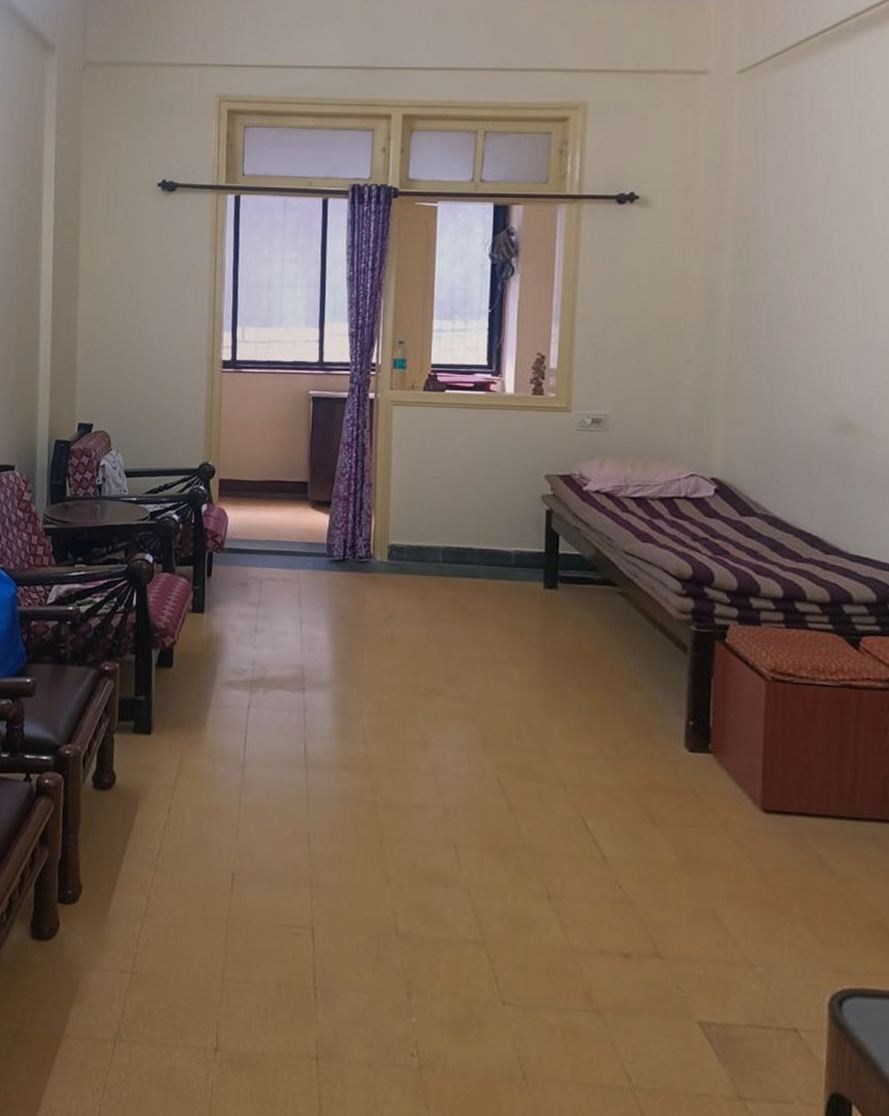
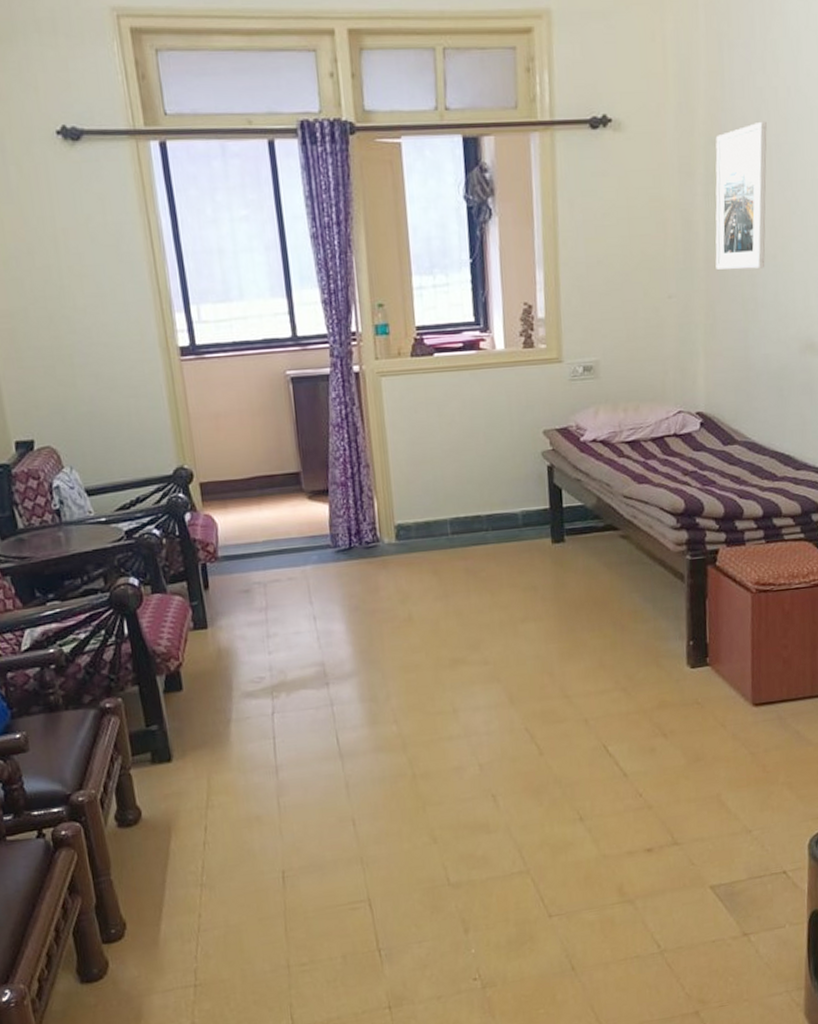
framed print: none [740,205,802,343] -> present [715,121,767,271]

